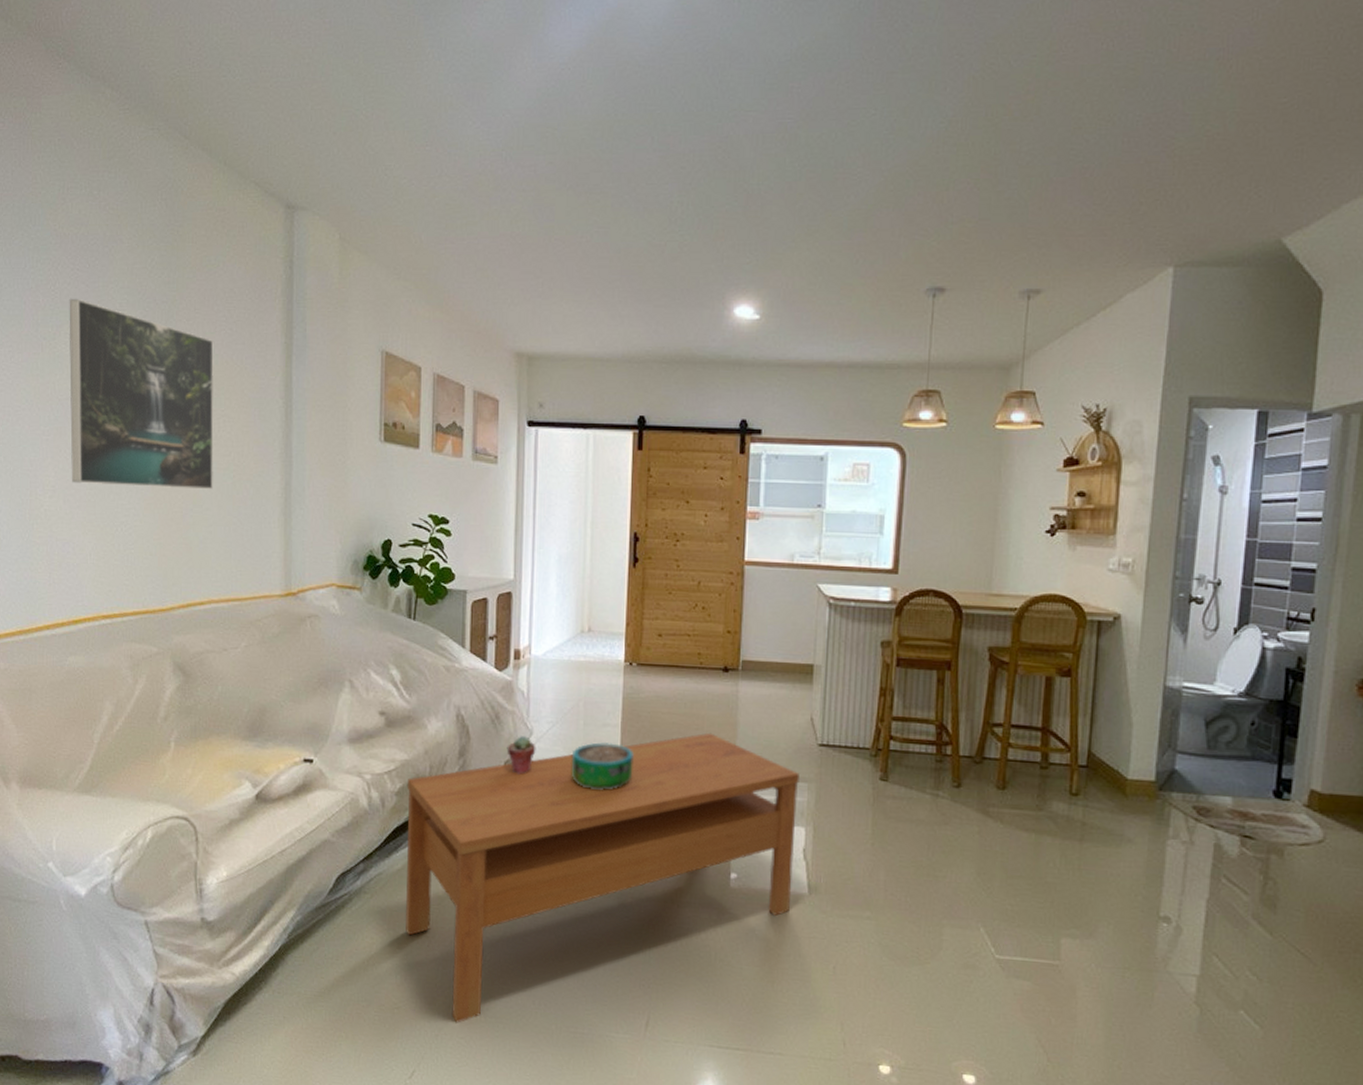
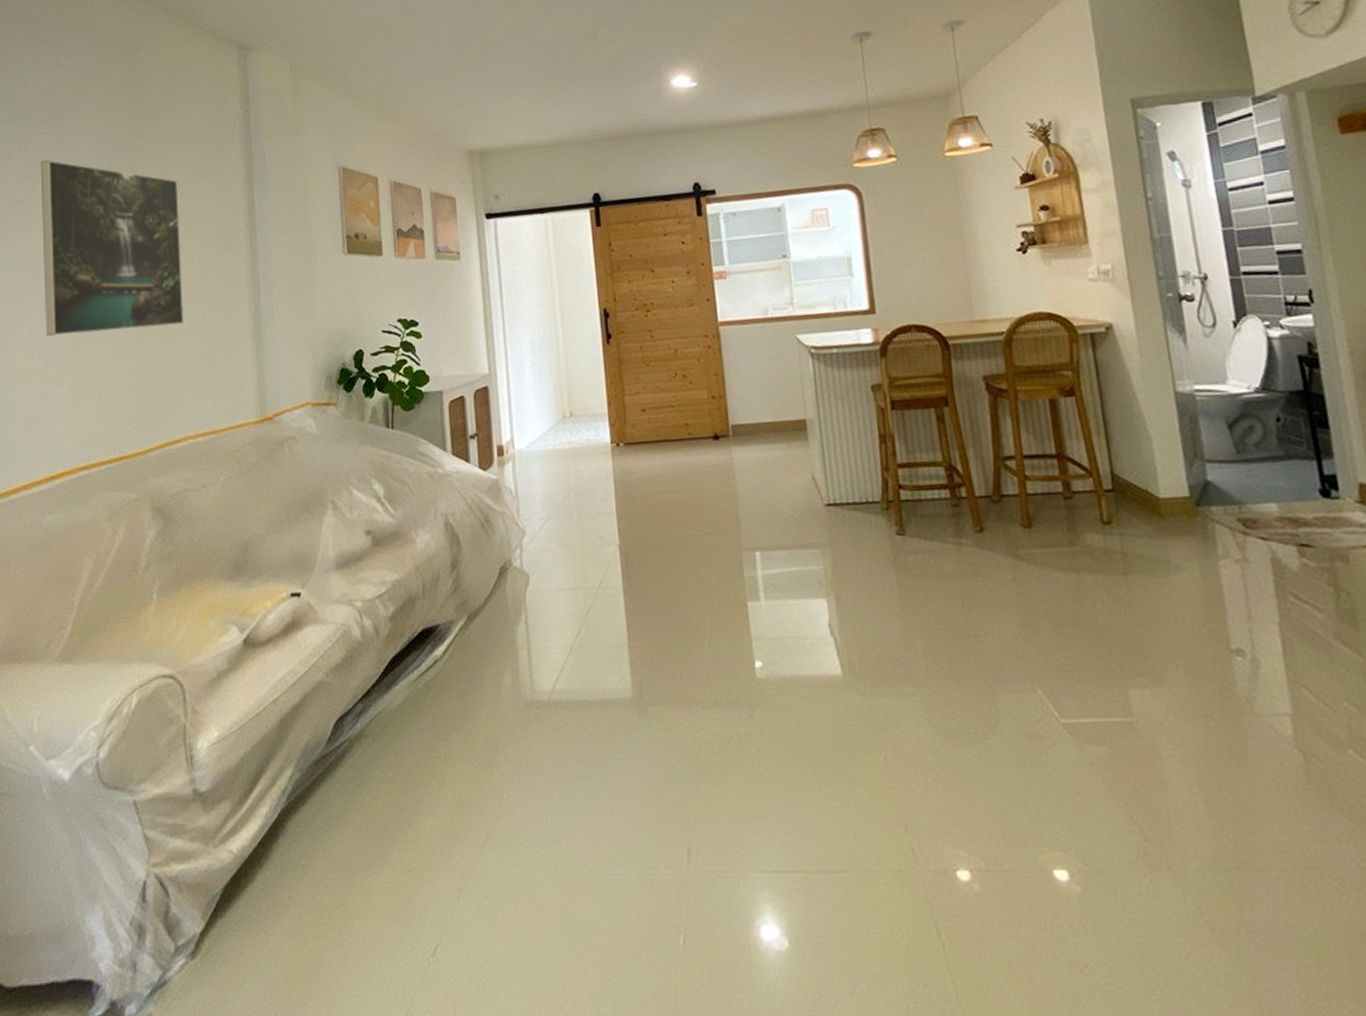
coffee table: present [406,732,800,1023] -> none [401,507,825,880]
potted succulent: present [506,736,536,775] -> none [500,537,531,580]
decorative bowl: present [571,742,634,790] -> none [569,532,635,586]

